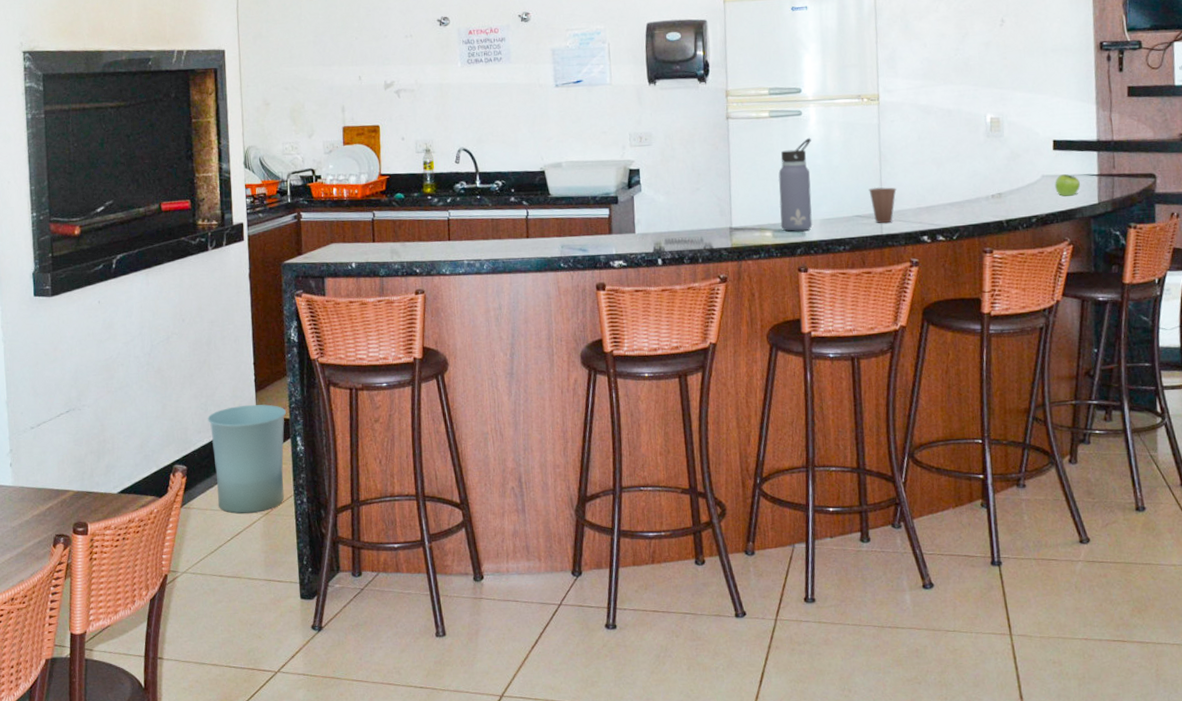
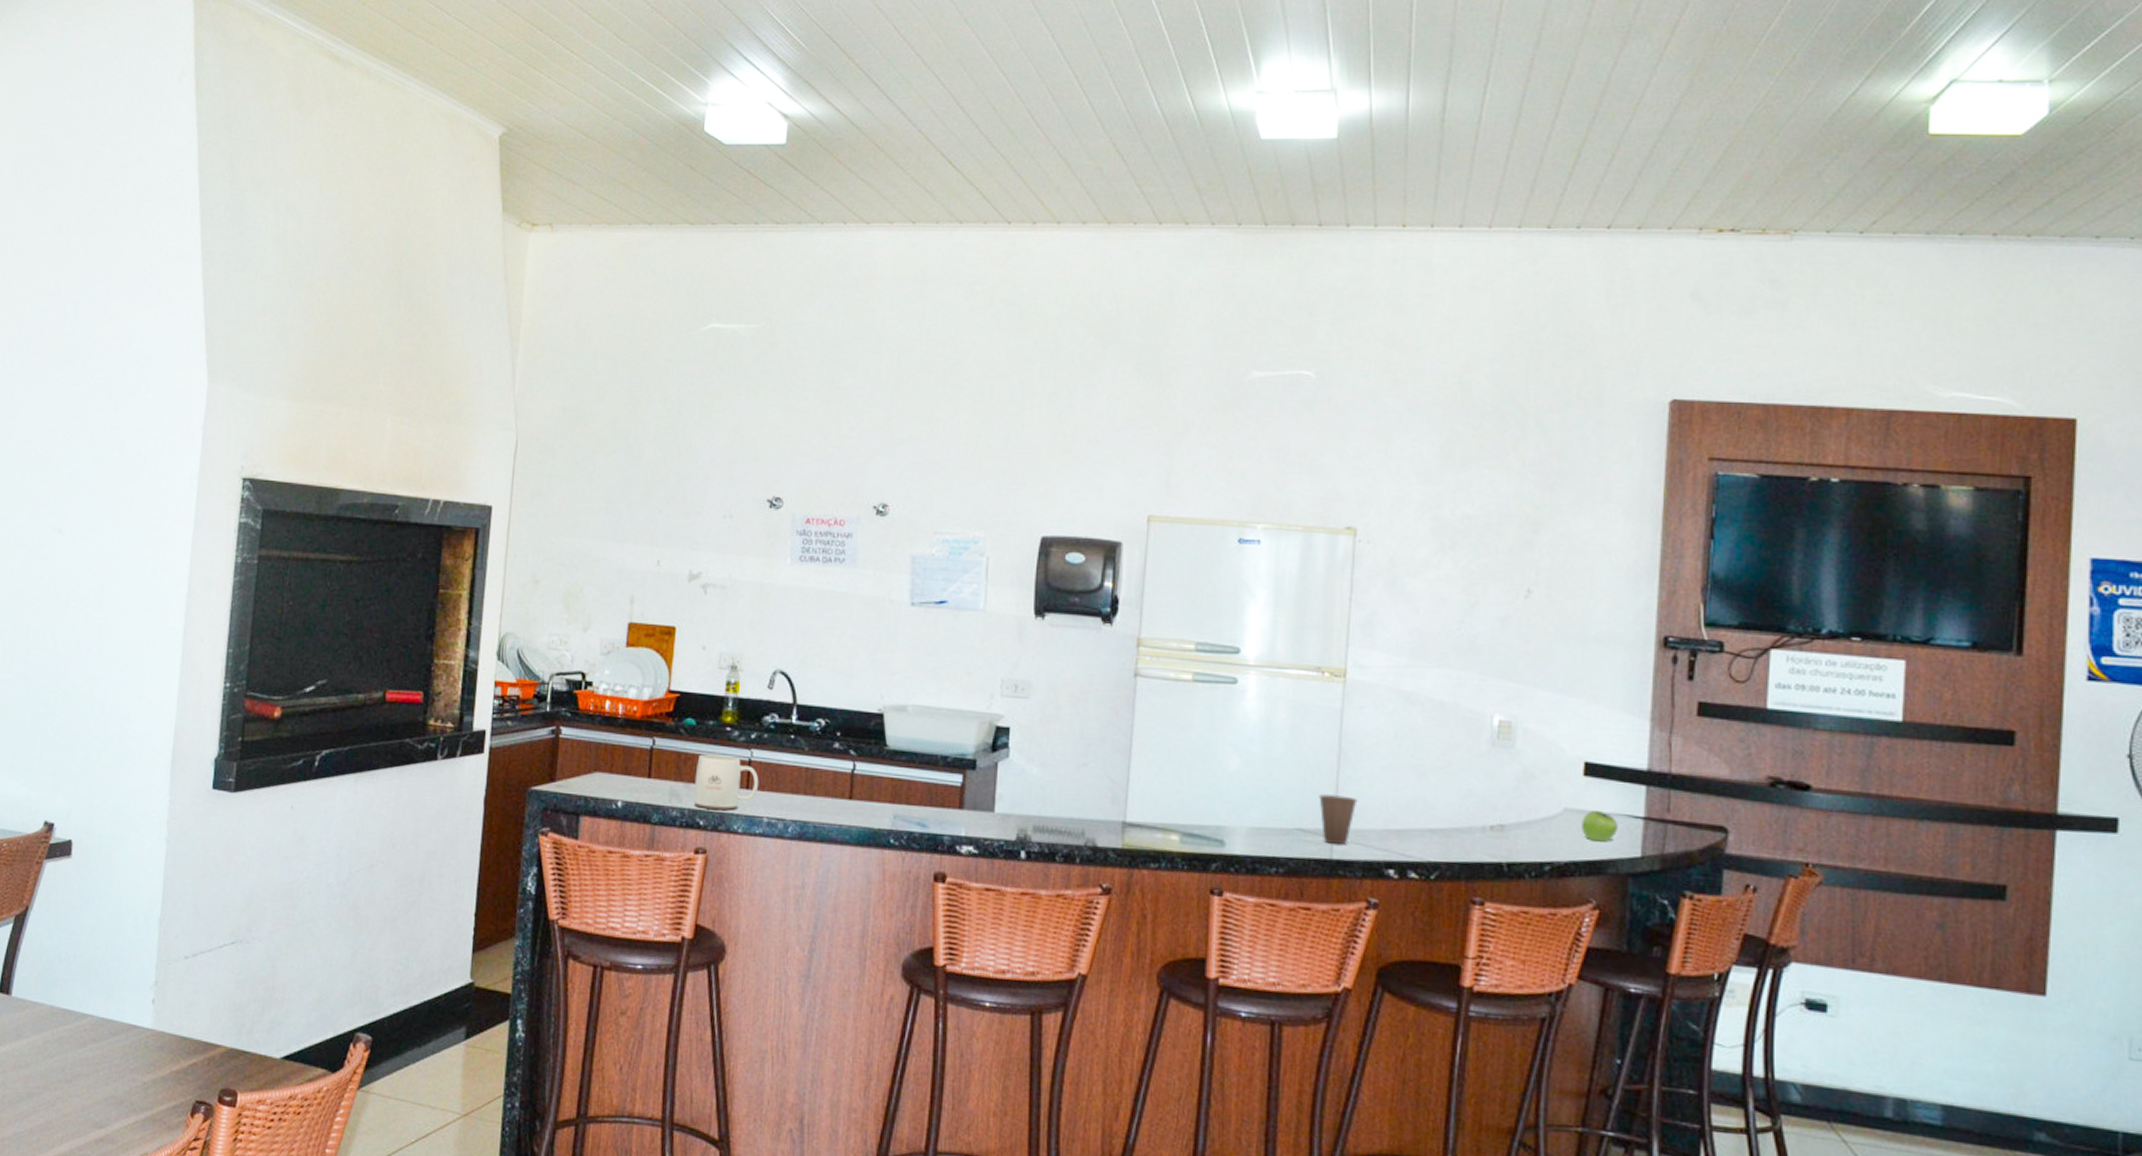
waste bin: present [208,404,287,513] -> none [406,967,509,1111]
mug: none [408,217,458,261] -> present [694,754,759,811]
water bottle: present [778,137,813,232] -> none [1192,714,1247,840]

